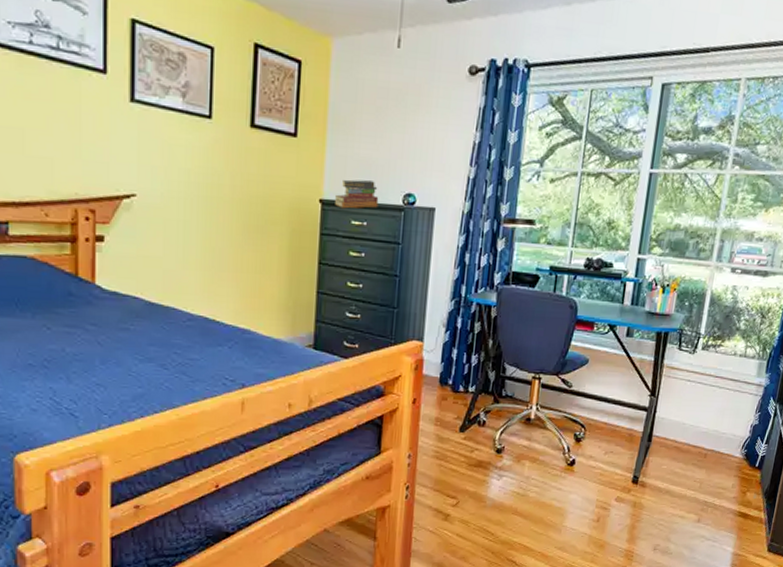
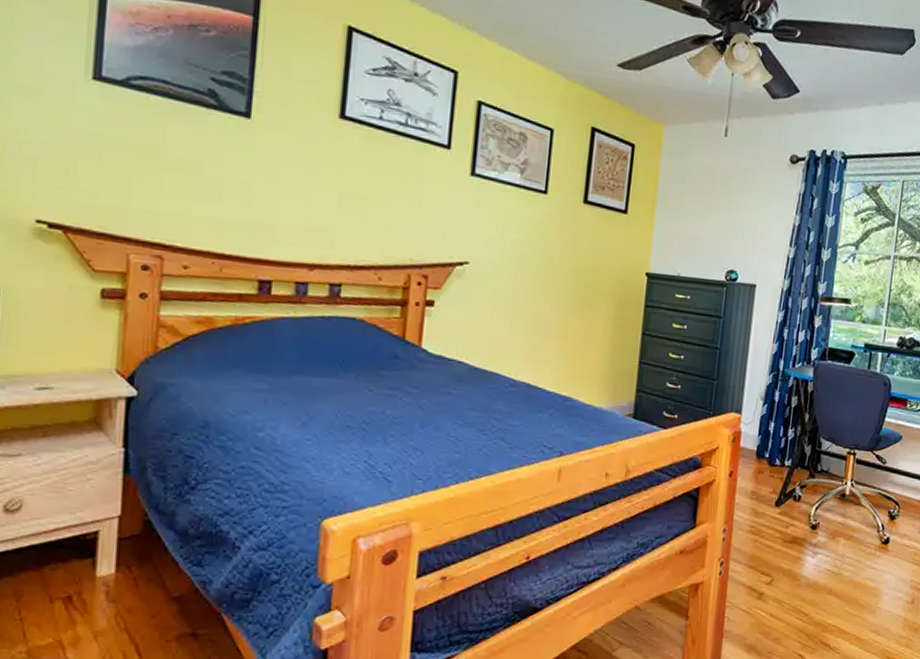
books: present [335,179,379,209] -> none [660,255,703,283]

